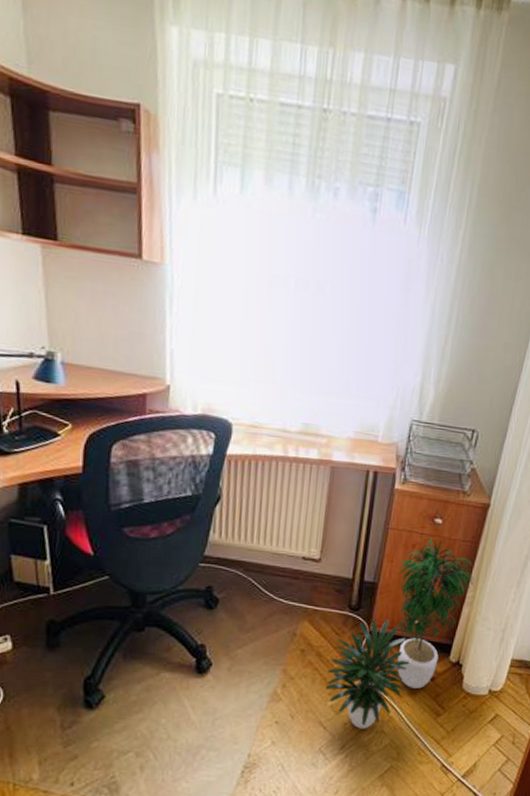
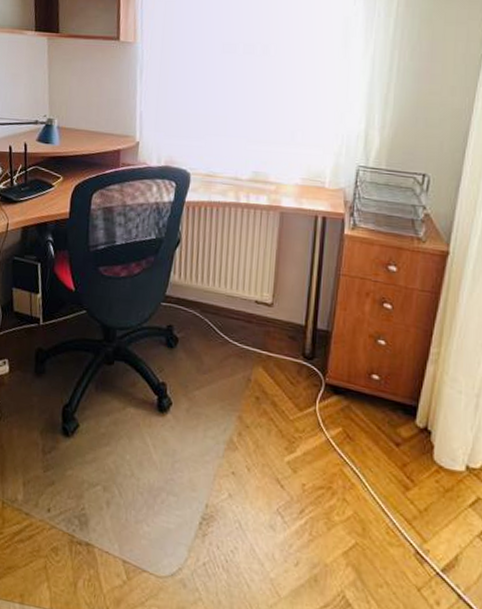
potted plant: present [325,538,475,729] -> none [281,286,438,494]

